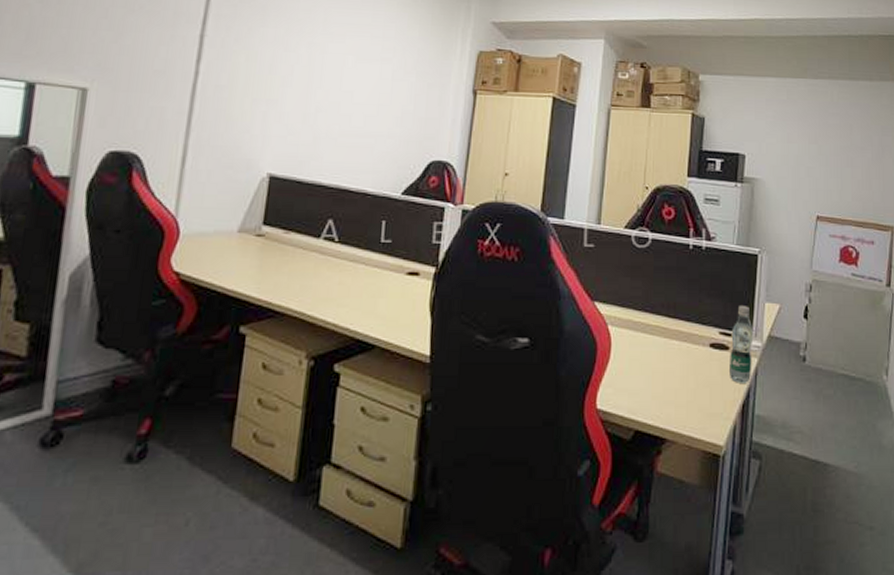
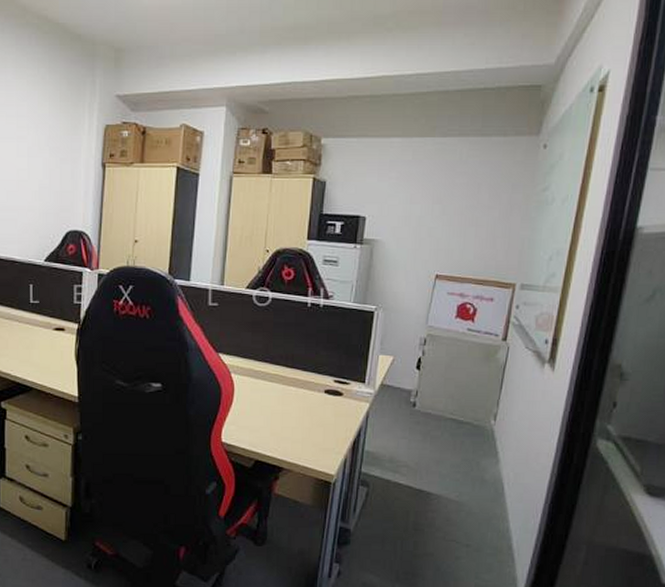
bottle: present [730,304,754,383] -> none [342,356,367,424]

